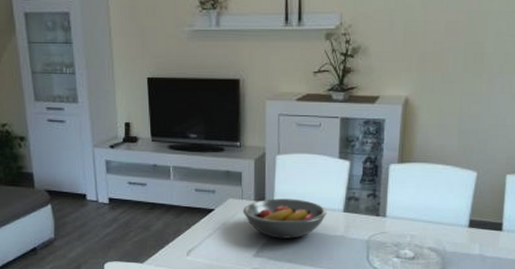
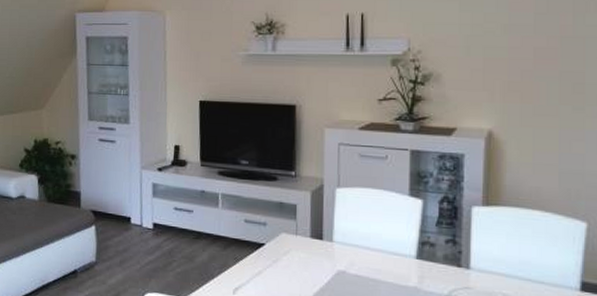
fruit bowl: present [242,198,328,239] -> none [297,236,397,285]

